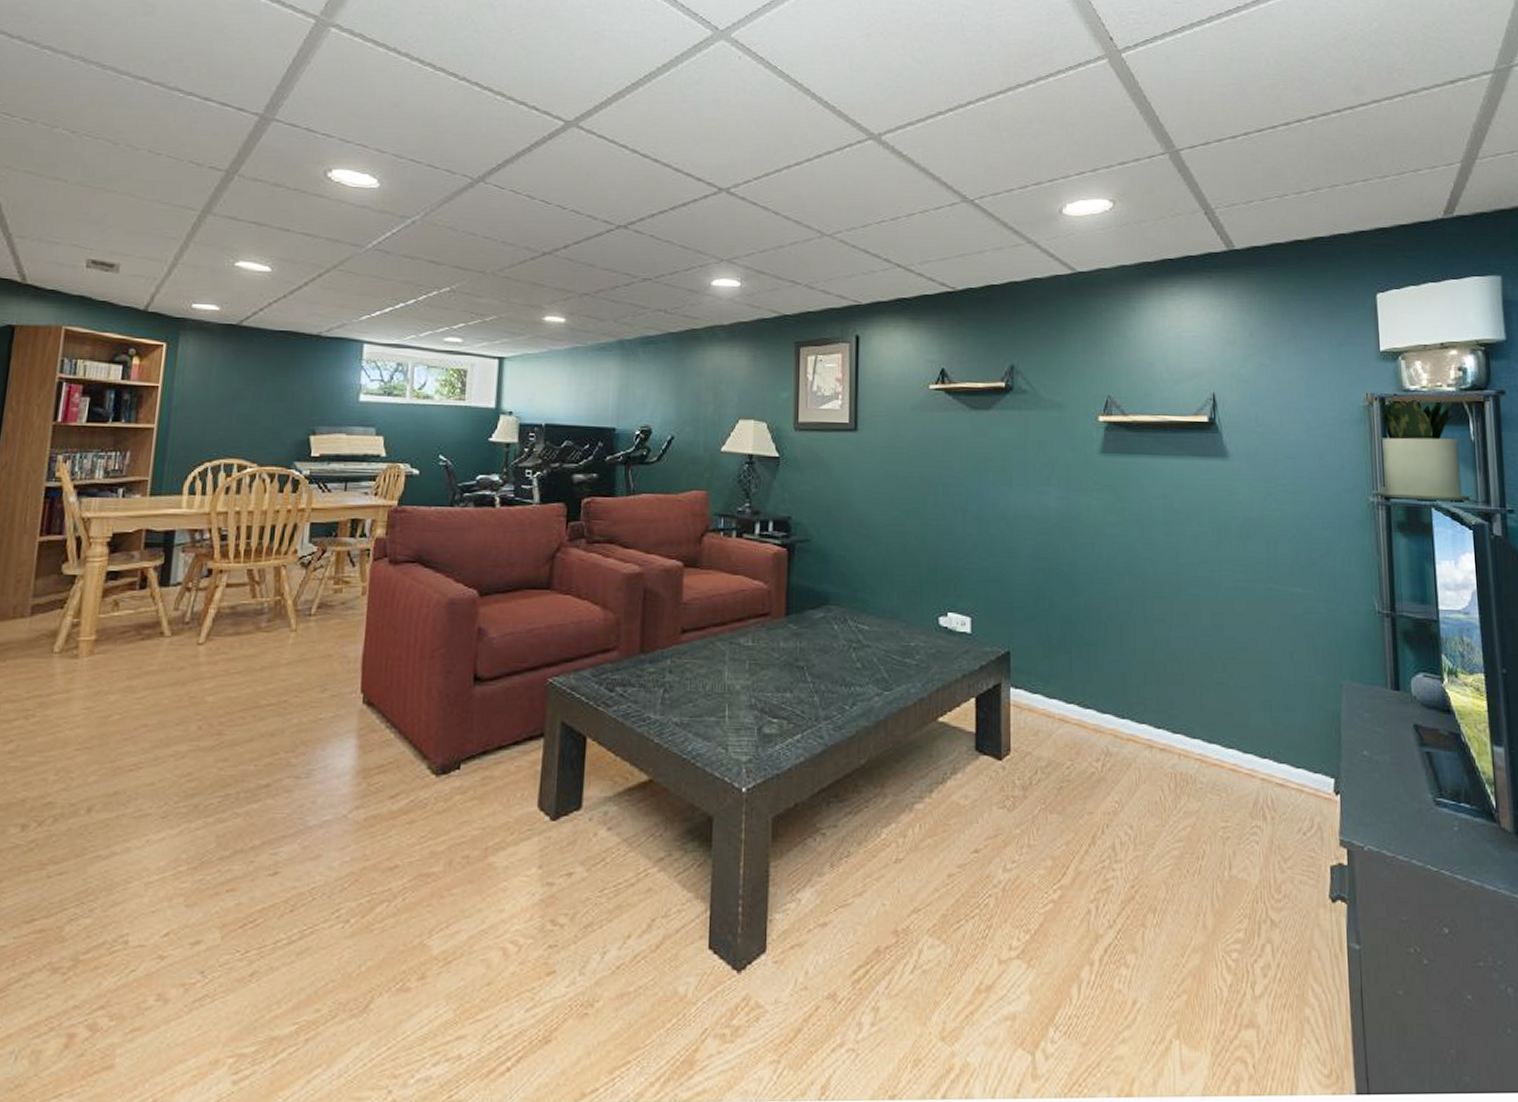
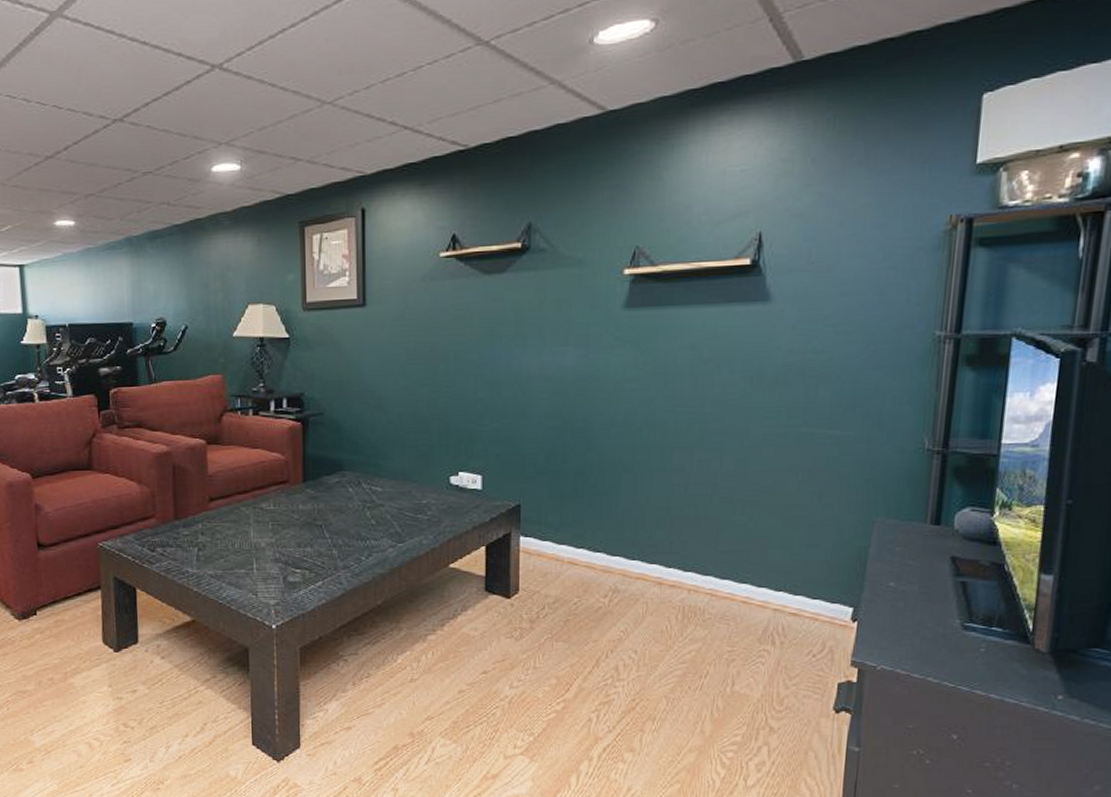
planter: present [1371,392,1472,502] -> none [939,211,1067,332]

